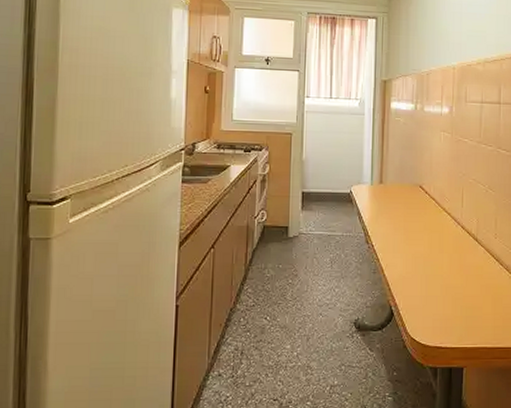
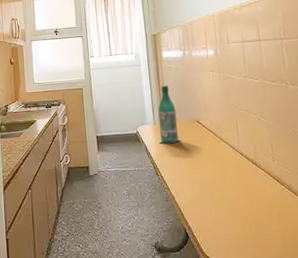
bottle: none [374,141,399,208] -> present [158,85,181,144]

